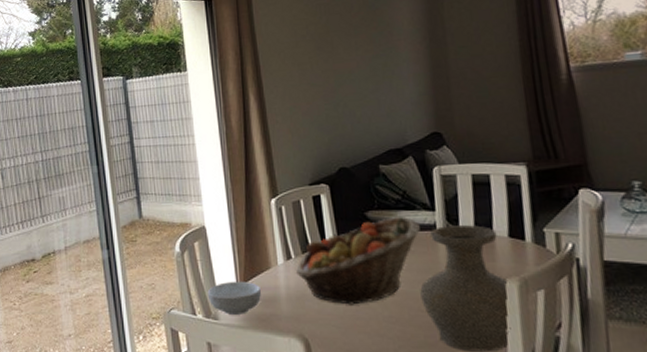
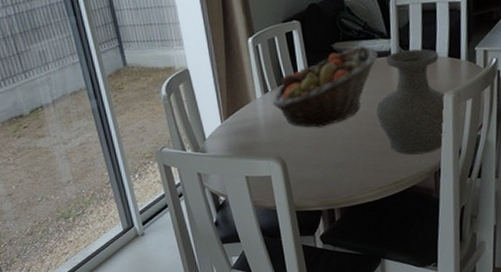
cereal bowl: present [207,281,261,315] -> none [194,116,243,147]

